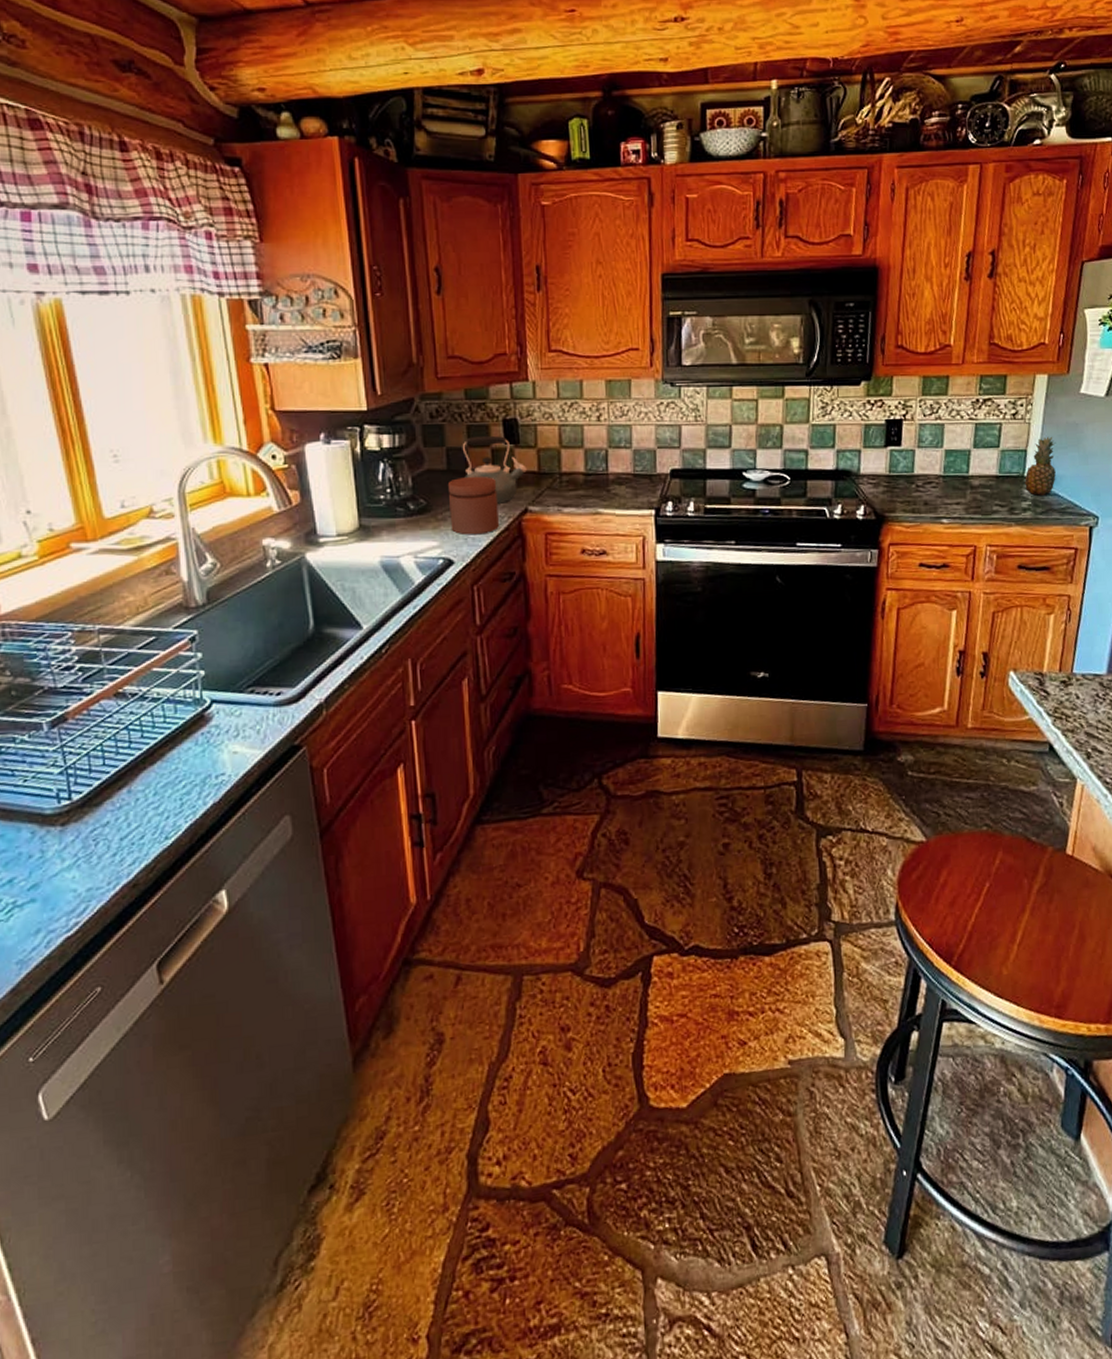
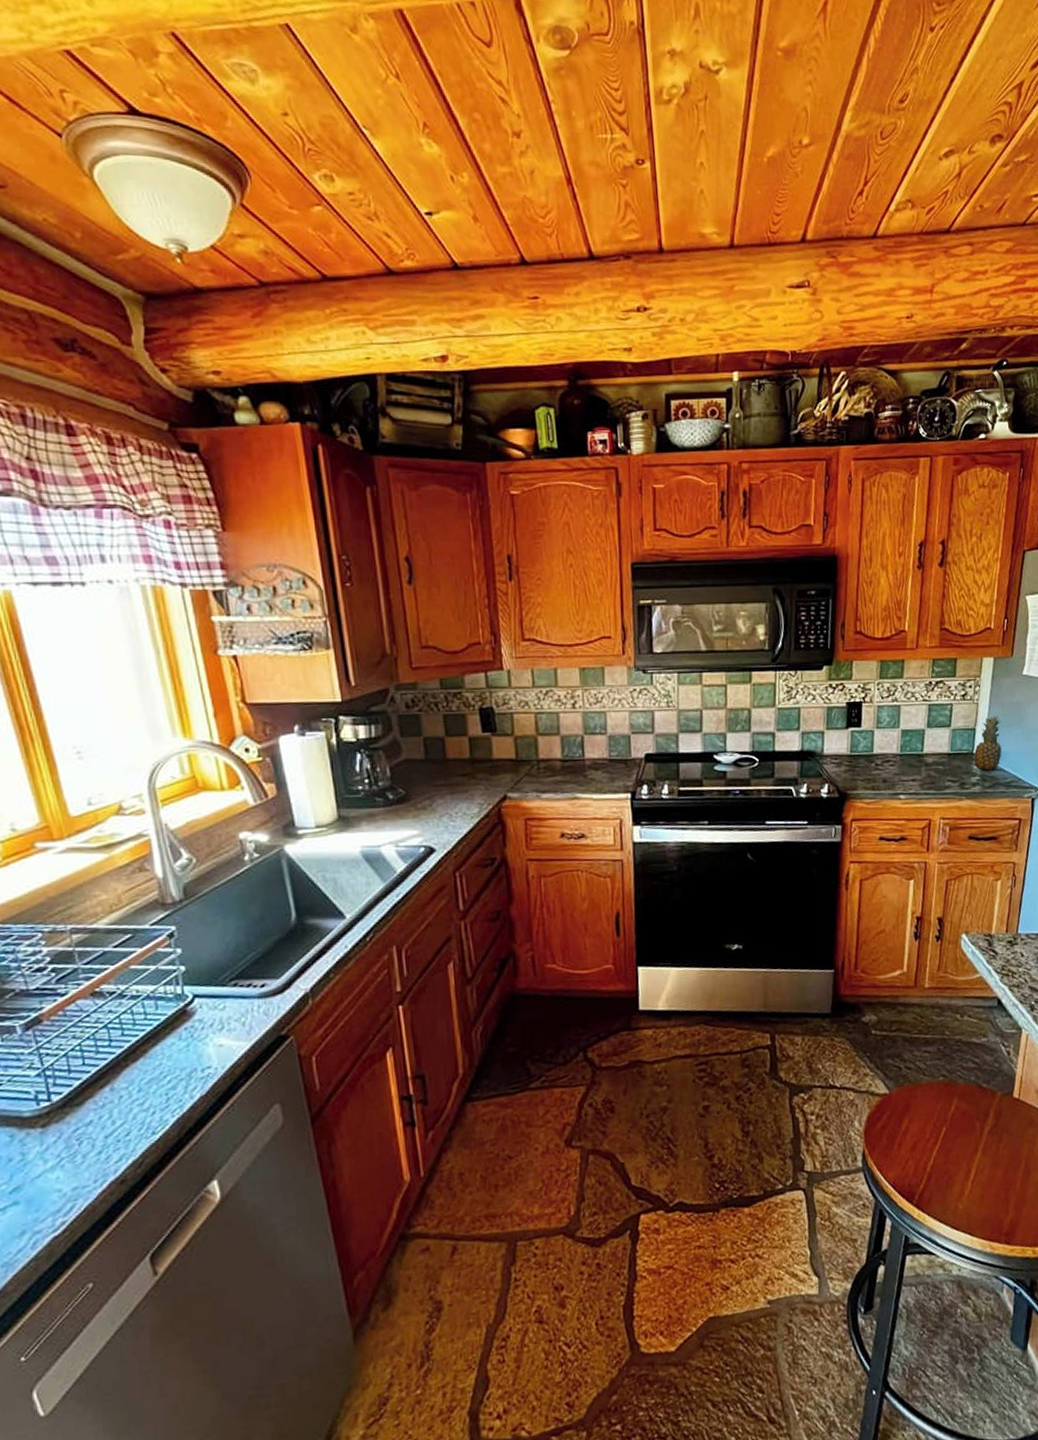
jar: present [447,476,499,536] -> none [426,764,479,823]
kettle: present [462,435,528,504] -> none [439,724,506,791]

